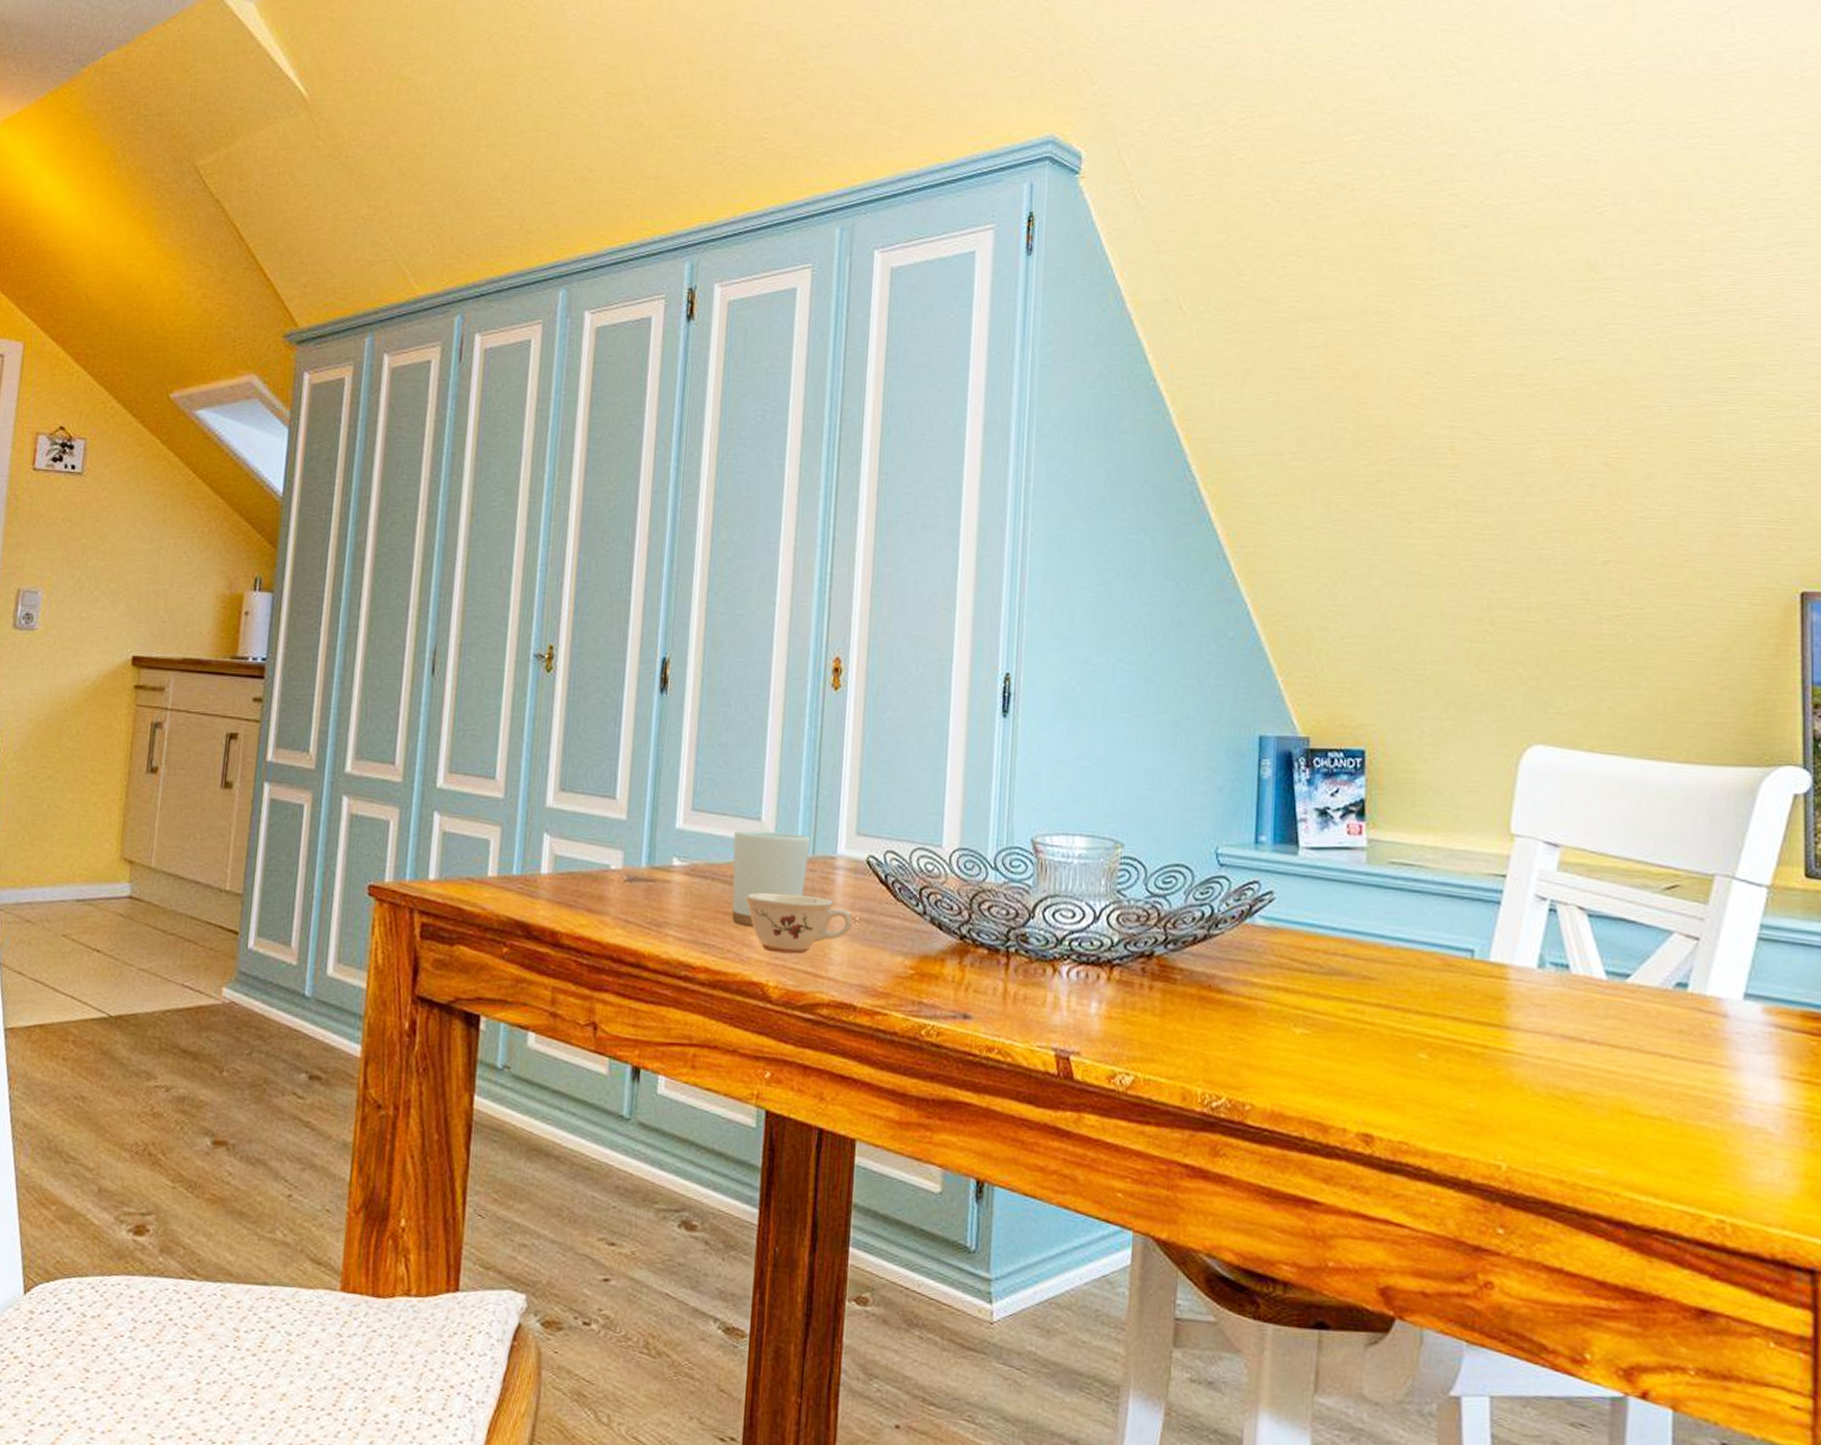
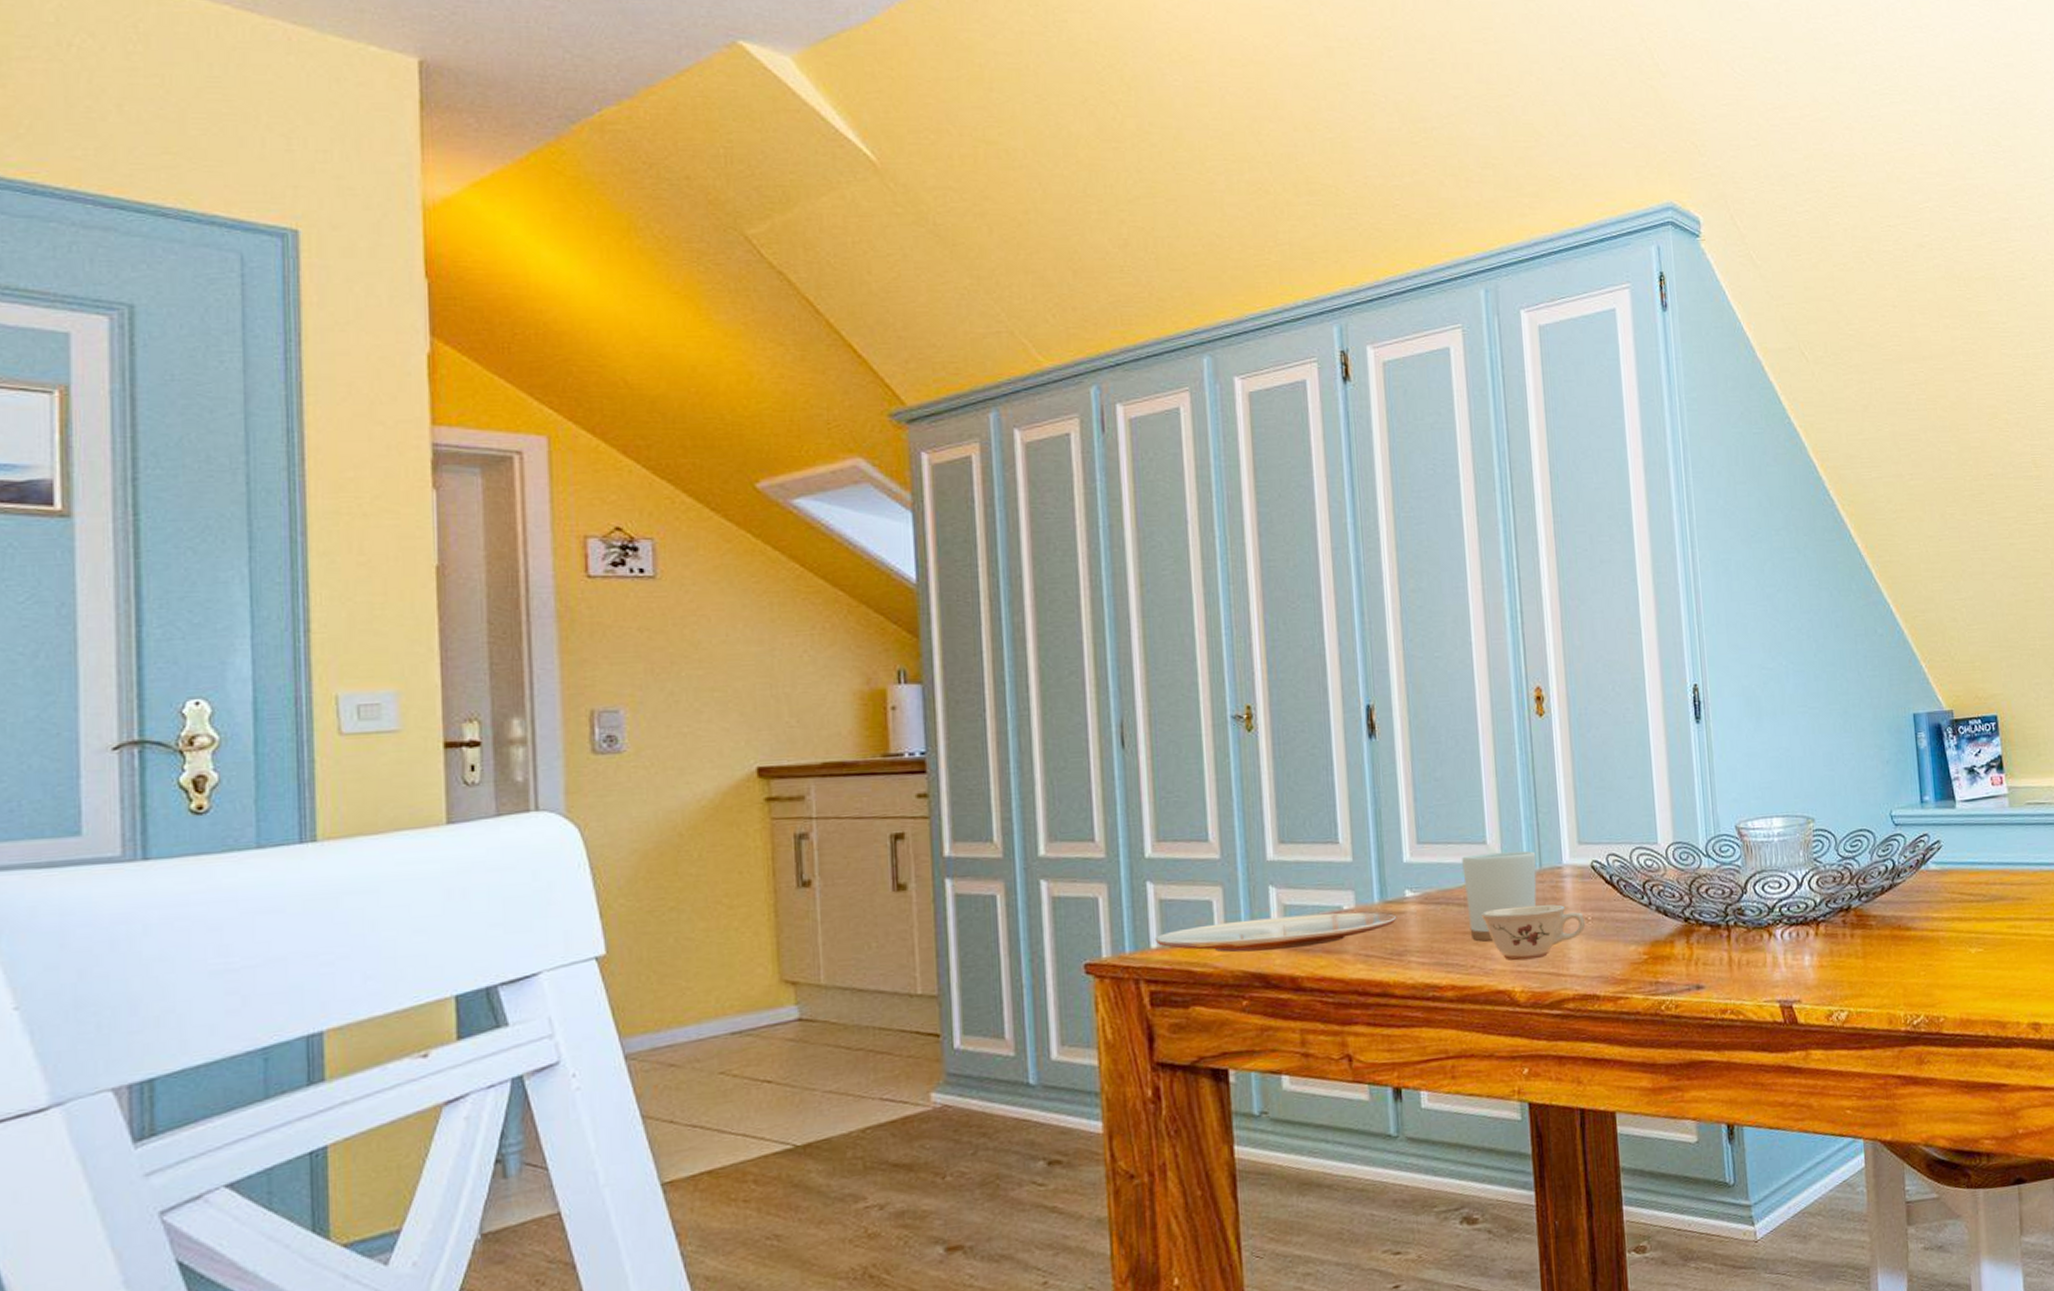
plate: none [433,864,662,903] -> present [1154,912,1397,953]

